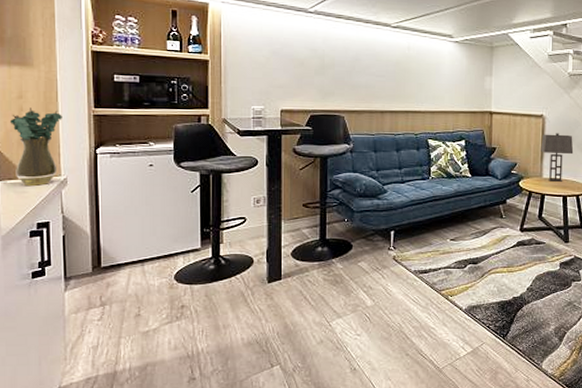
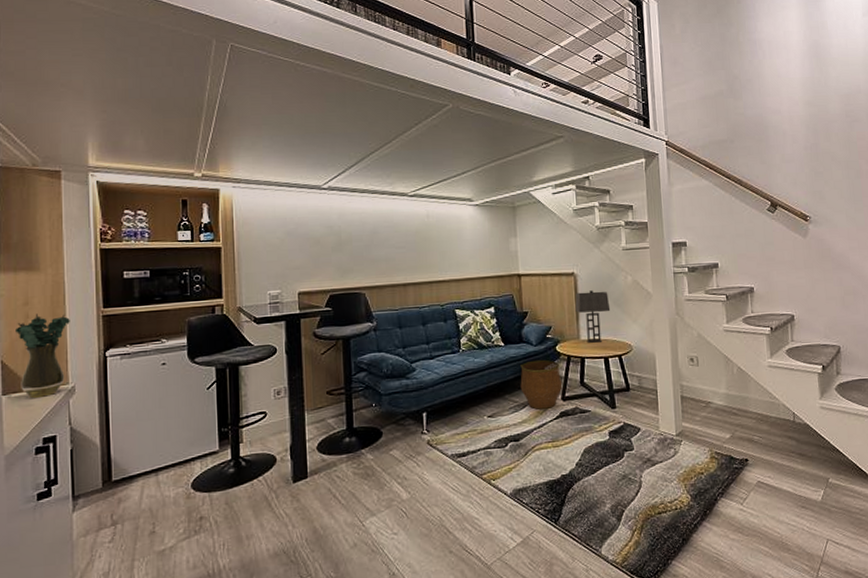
basket: none [483,192,522,239] -> present [520,359,563,410]

